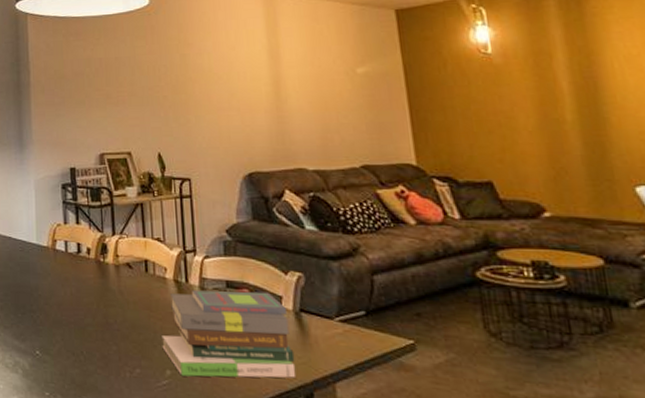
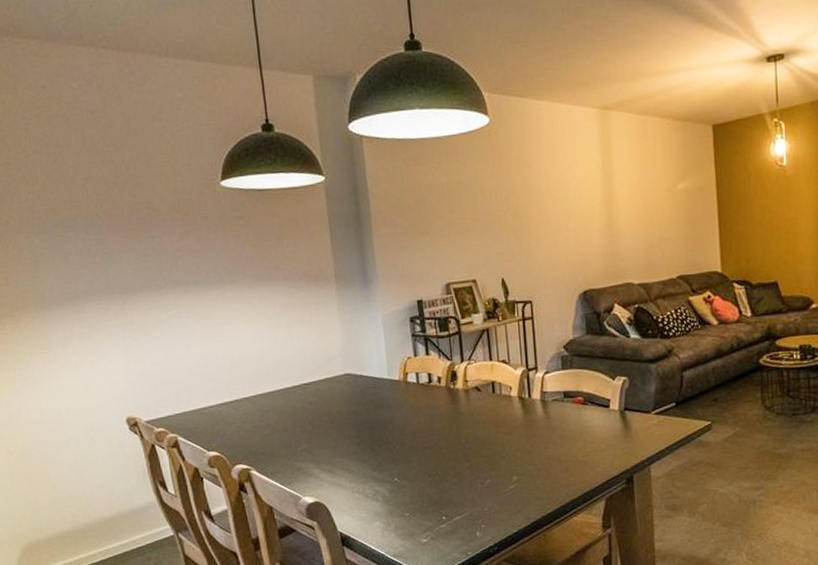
books: present [161,290,297,379] -> none [508,397,620,479]

